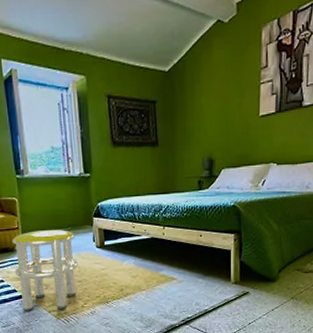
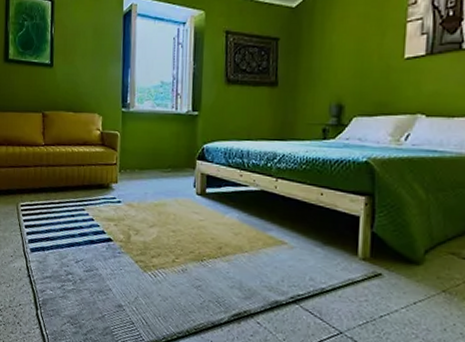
stool: present [12,230,79,311] -> none [106,168,175,262]

